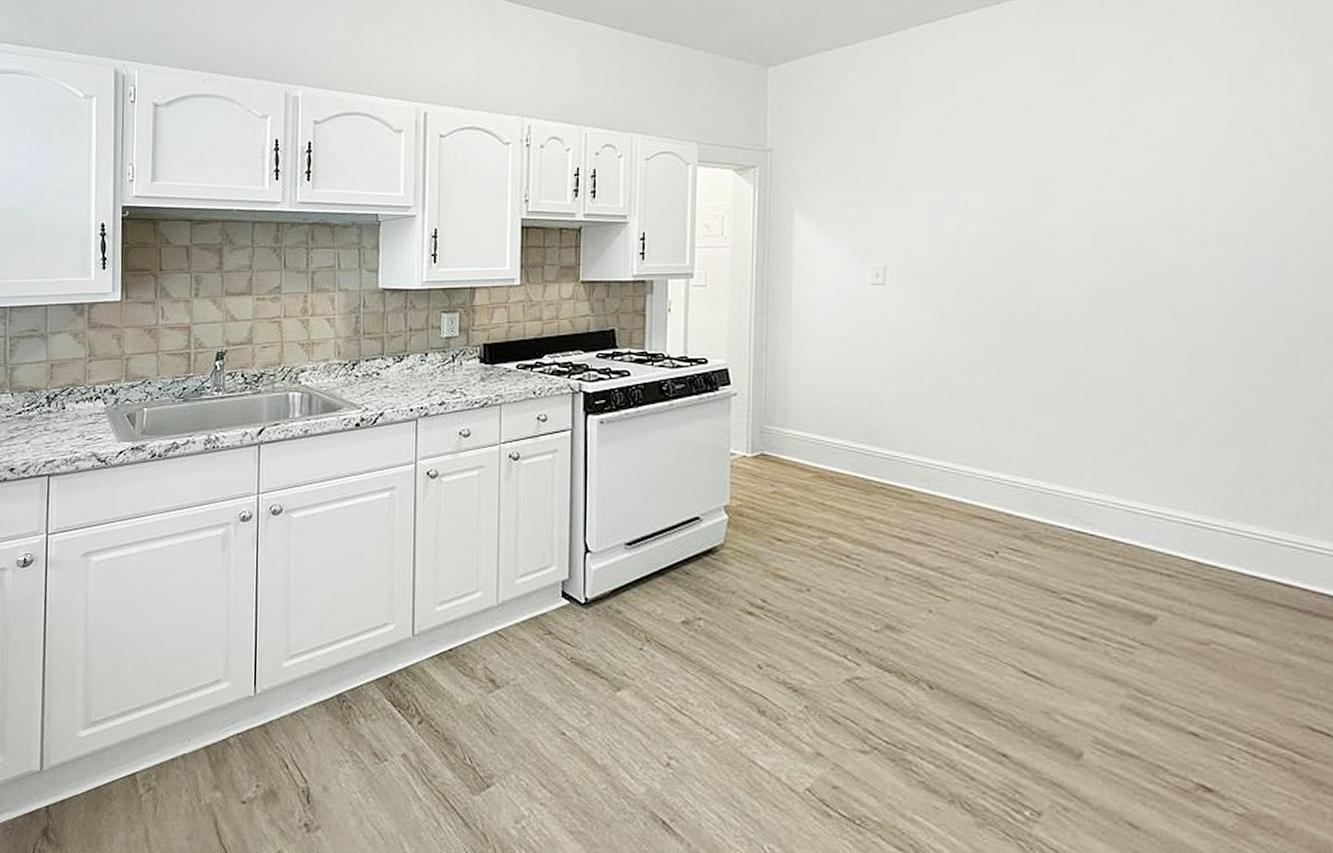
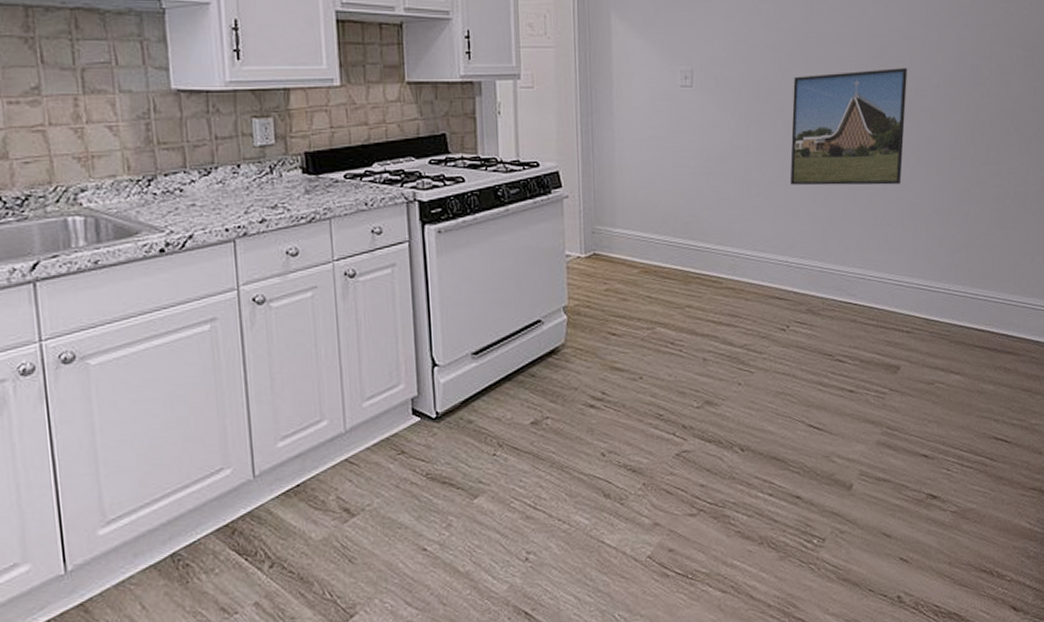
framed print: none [1004,261,1174,398] -> present [790,67,908,186]

